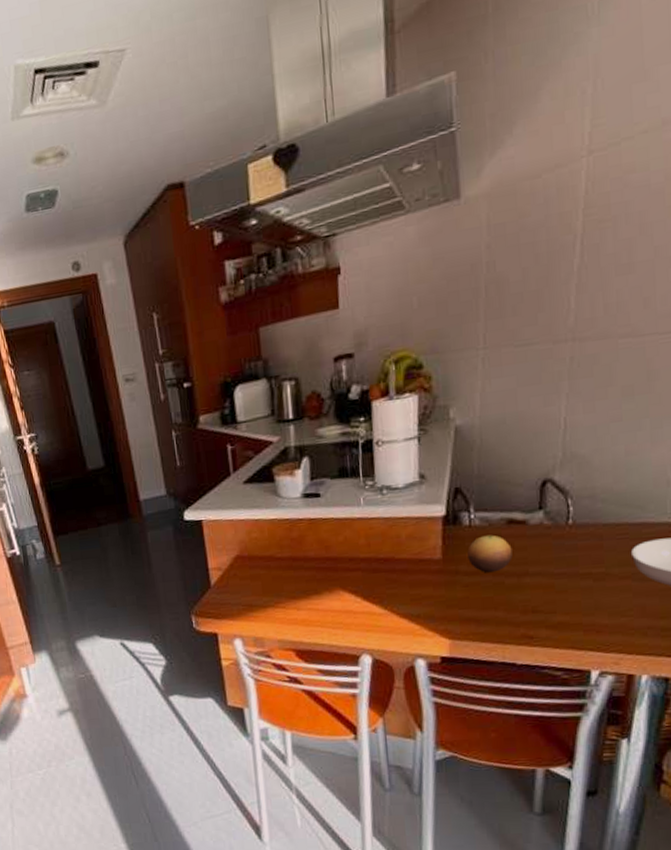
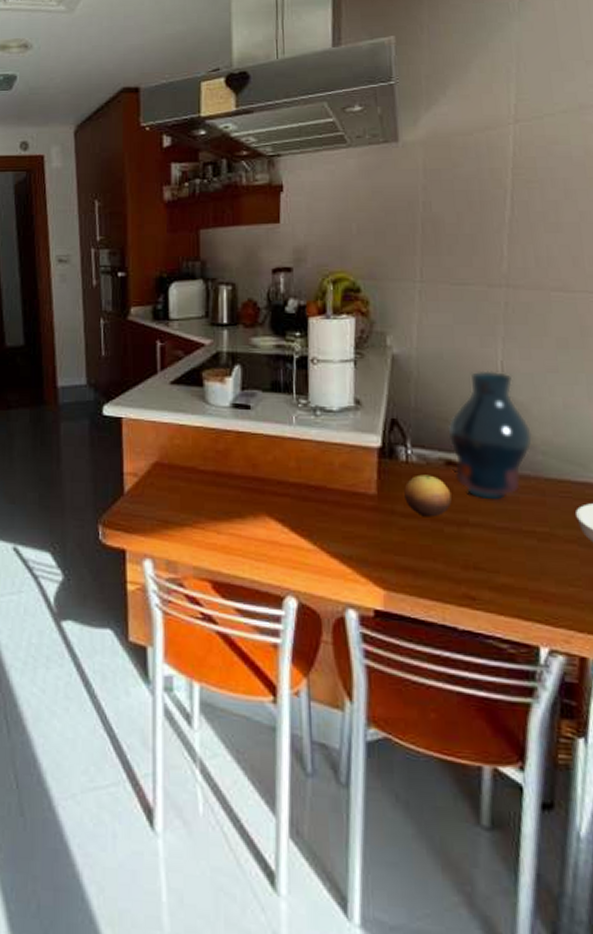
vase: none [509,428,593,550] -> present [447,371,533,499]

